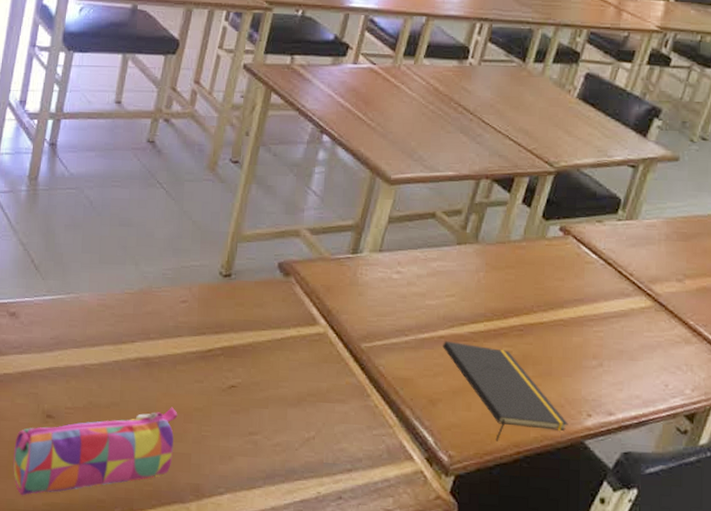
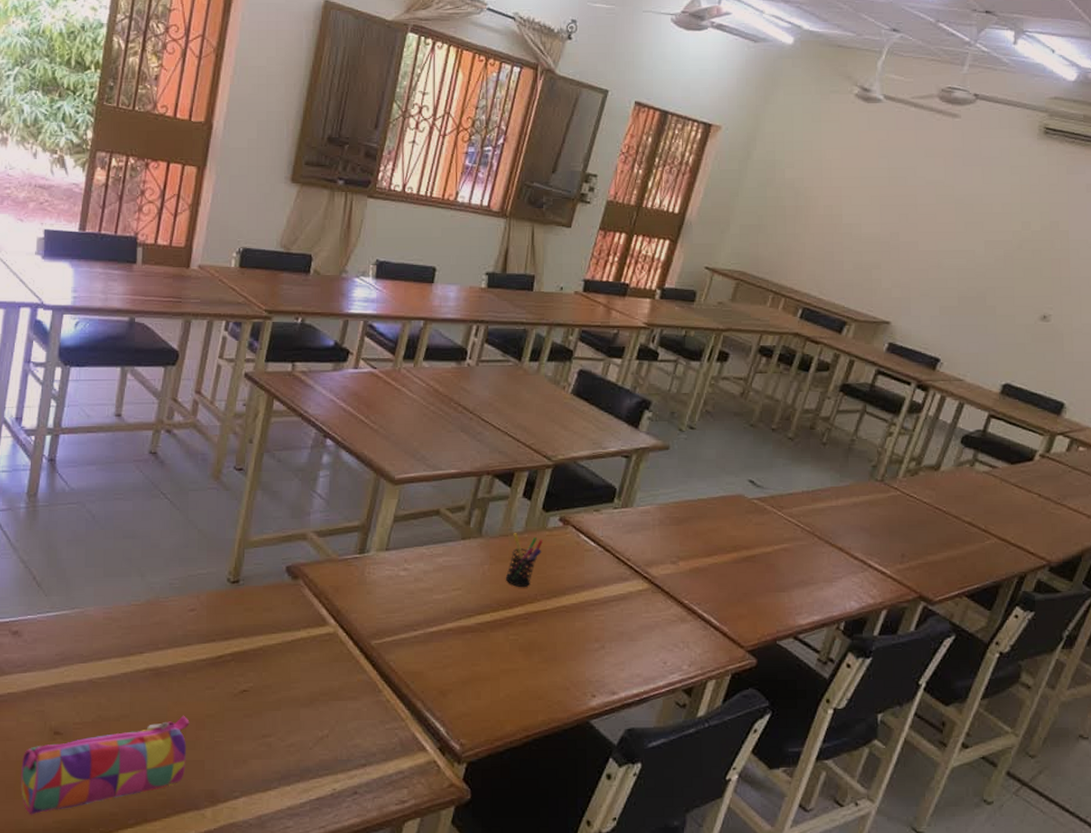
notepad: present [443,340,568,442] -> none [451,633,574,727]
pen holder: none [501,240,543,298] -> present [505,533,544,588]

